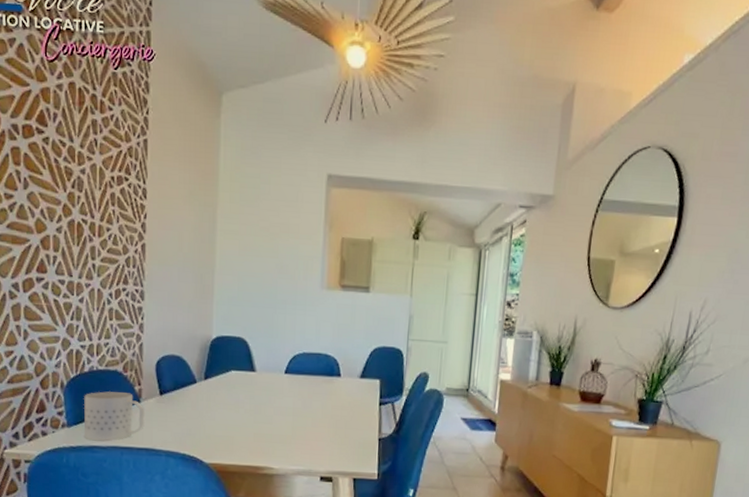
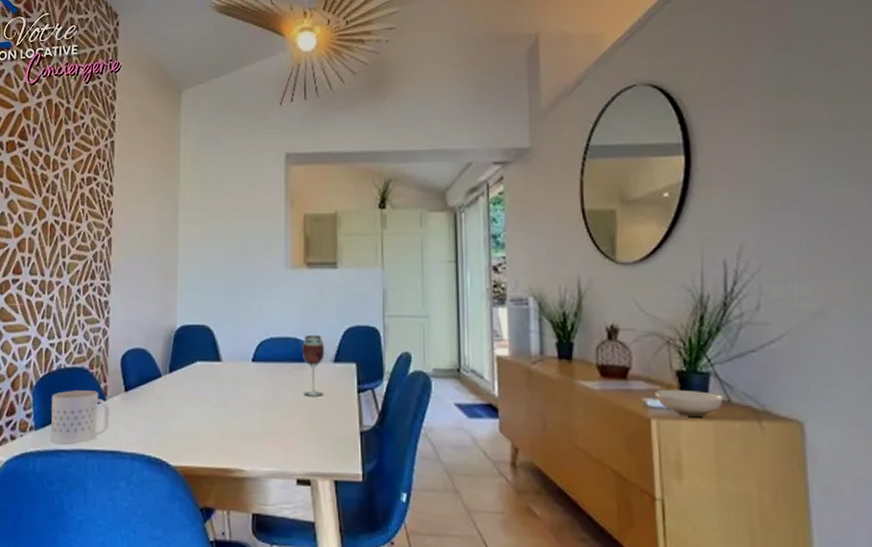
wineglass: none [331,352,353,407] -> present [302,336,325,396]
bowl: none [619,413,669,435] -> present [654,390,724,417]

